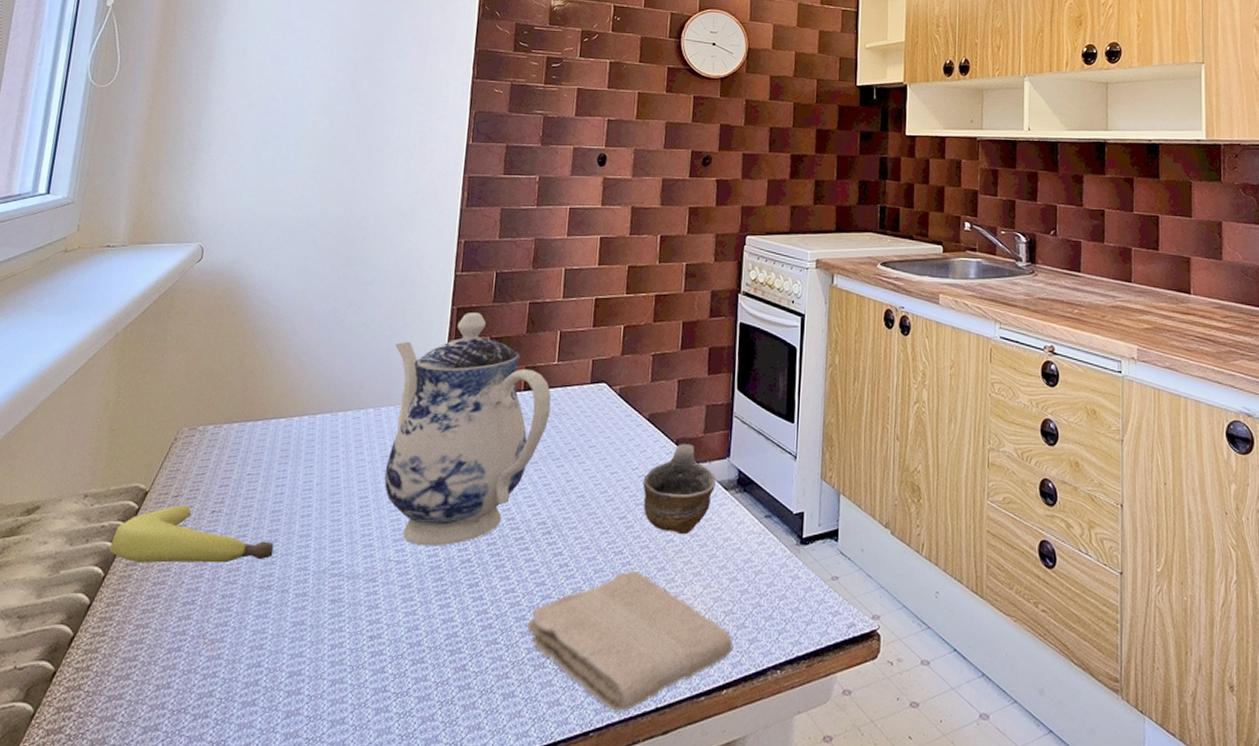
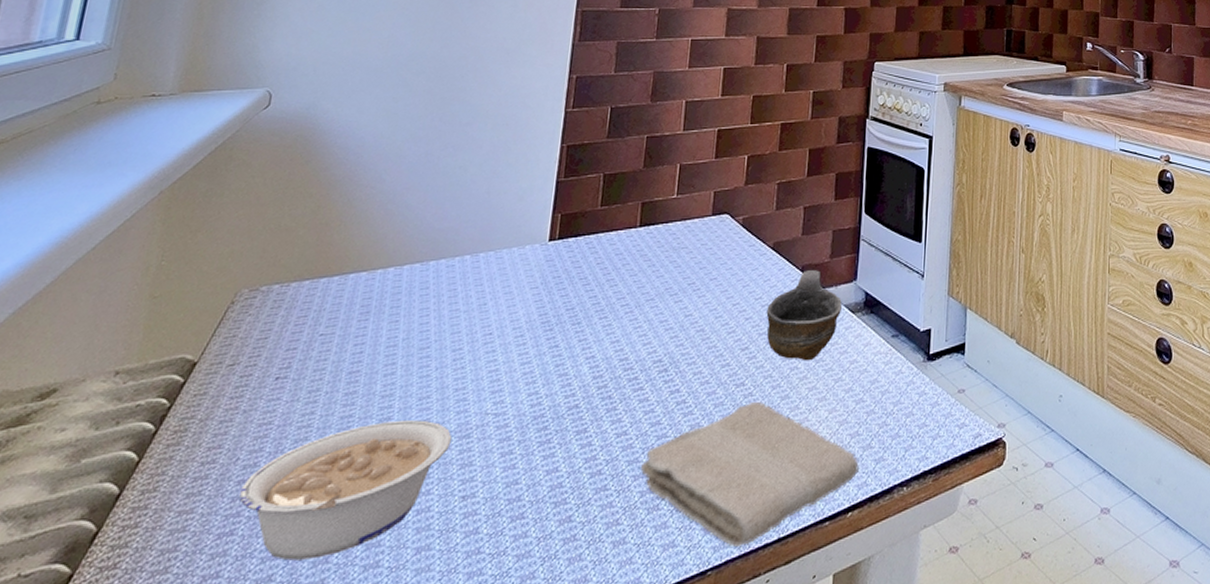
banana: present [109,505,274,564] -> none [145,373,351,442]
legume: none [184,560,361,680] -> present [239,420,452,561]
teapot: present [384,313,551,546] -> none [481,150,670,396]

